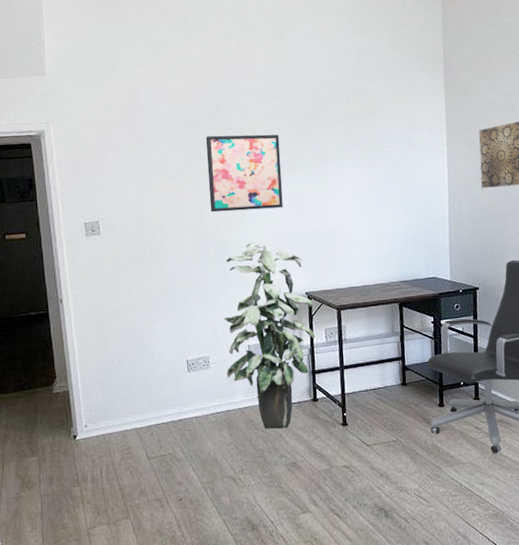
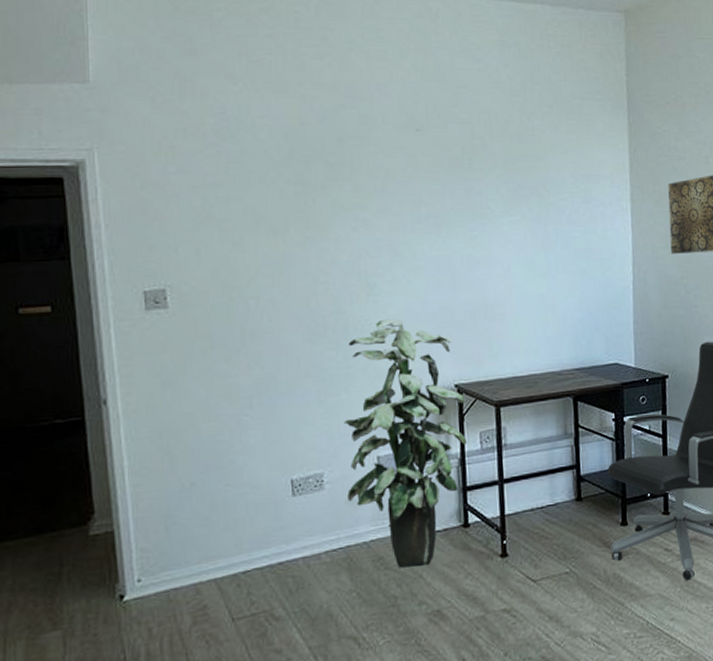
wall art: present [205,134,283,213] -> none [322,177,426,279]

